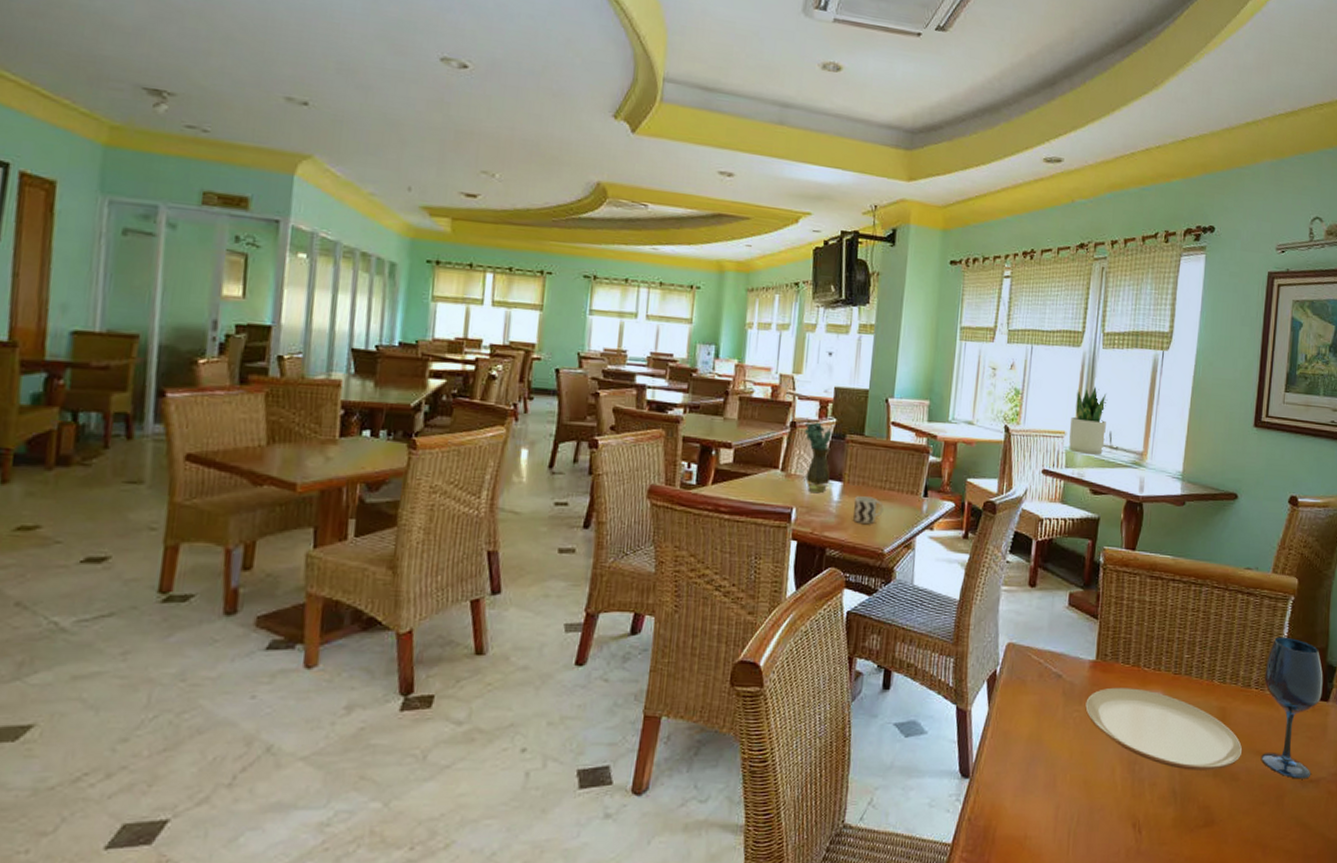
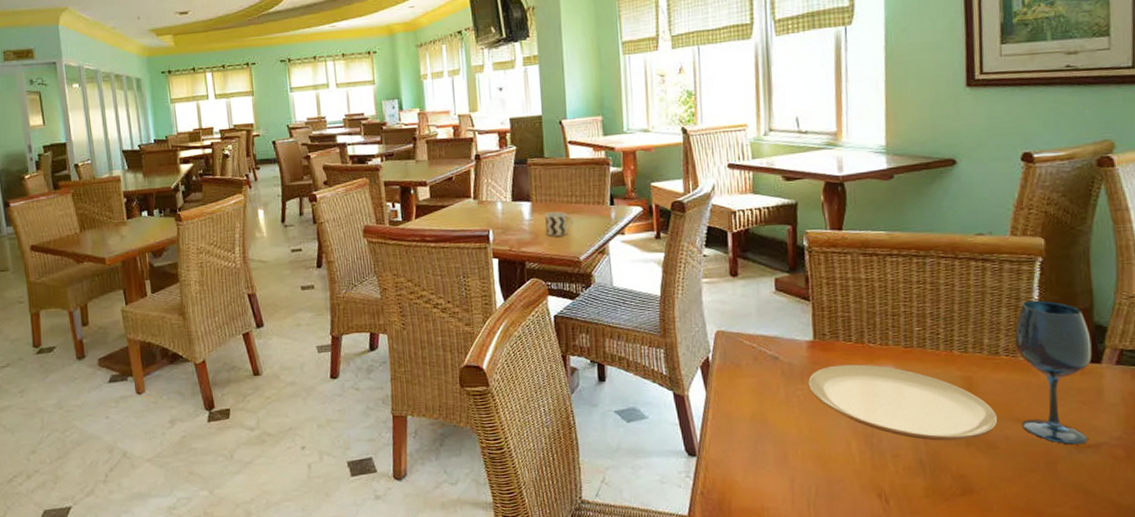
vase: present [804,418,832,493] -> none [488,150,520,214]
planter: present [1069,386,1108,456] -> none [751,74,792,144]

